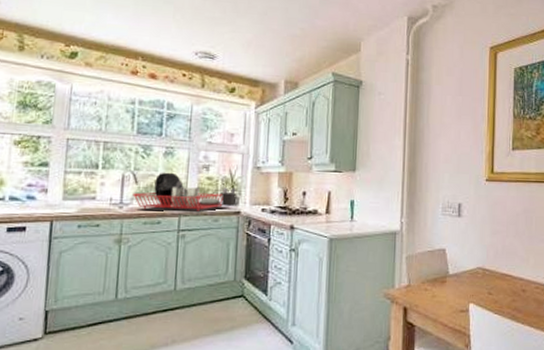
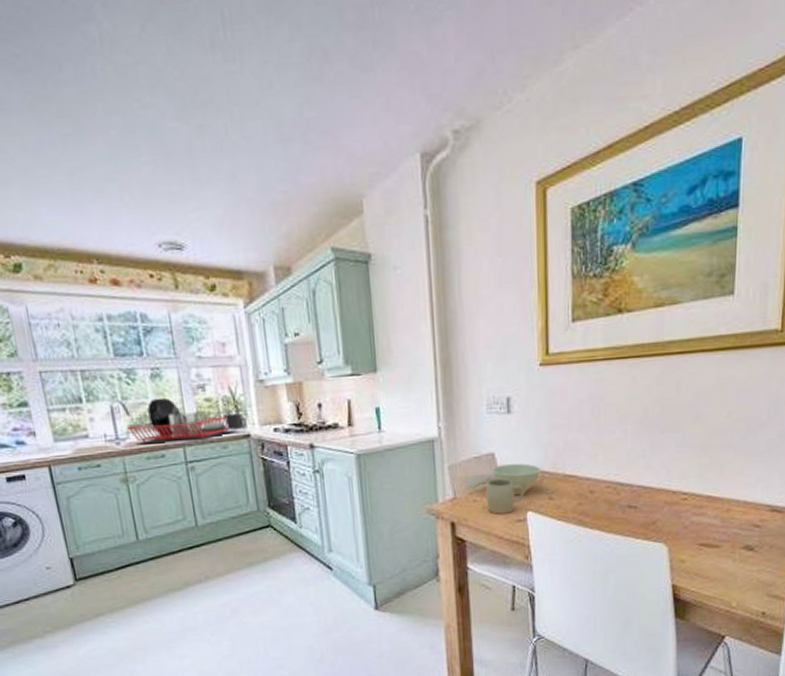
mug: none [435,271,468,304] -> present [485,478,524,514]
bowl: none [442,260,483,288] -> present [492,463,541,496]

